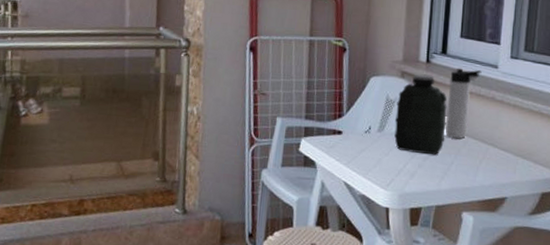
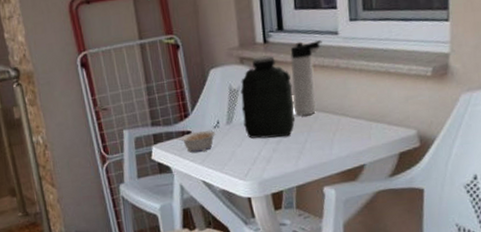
legume: none [326,133,365,153] -> present [175,130,215,153]

